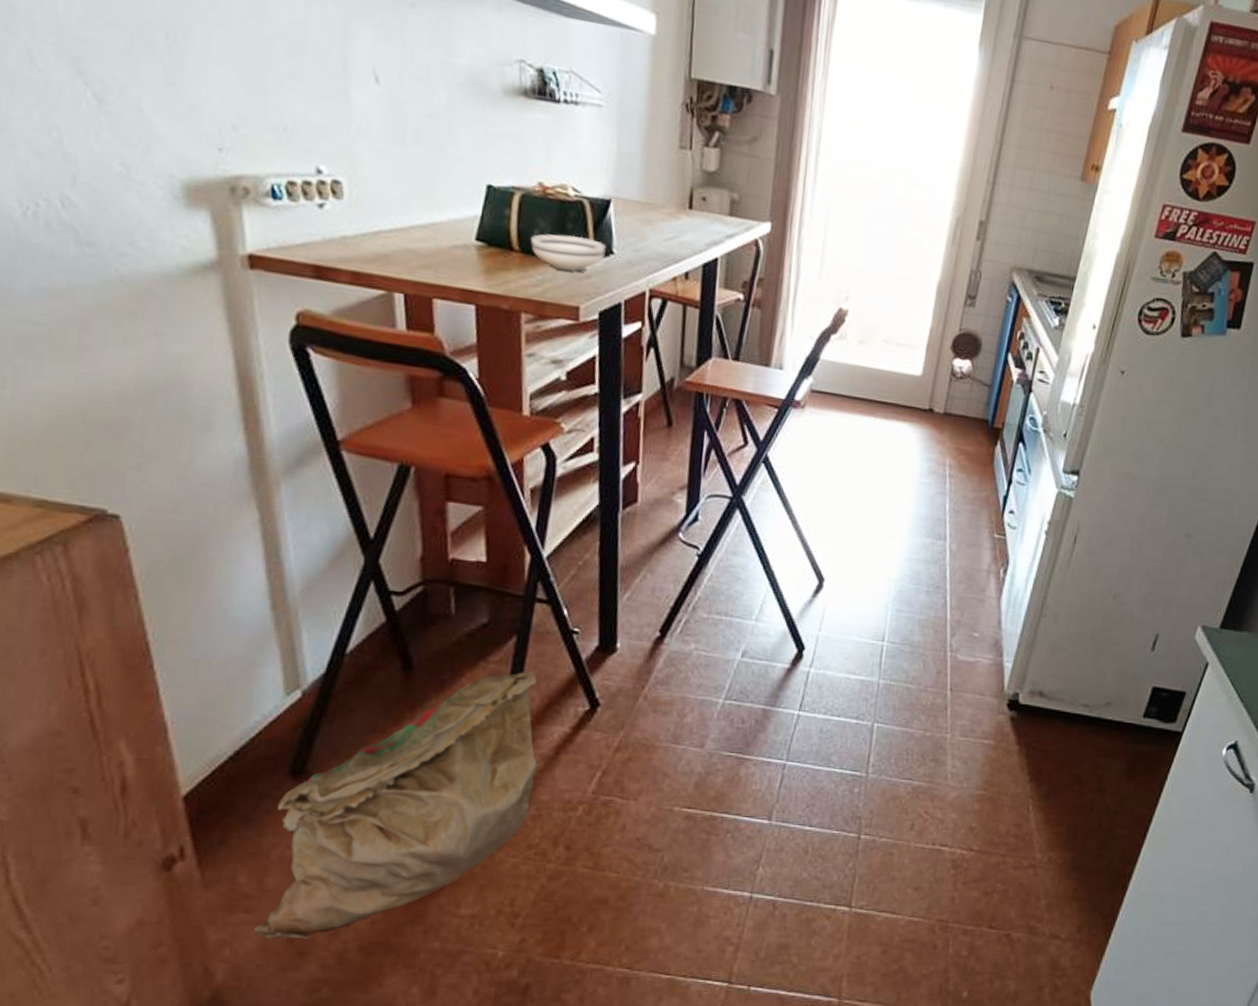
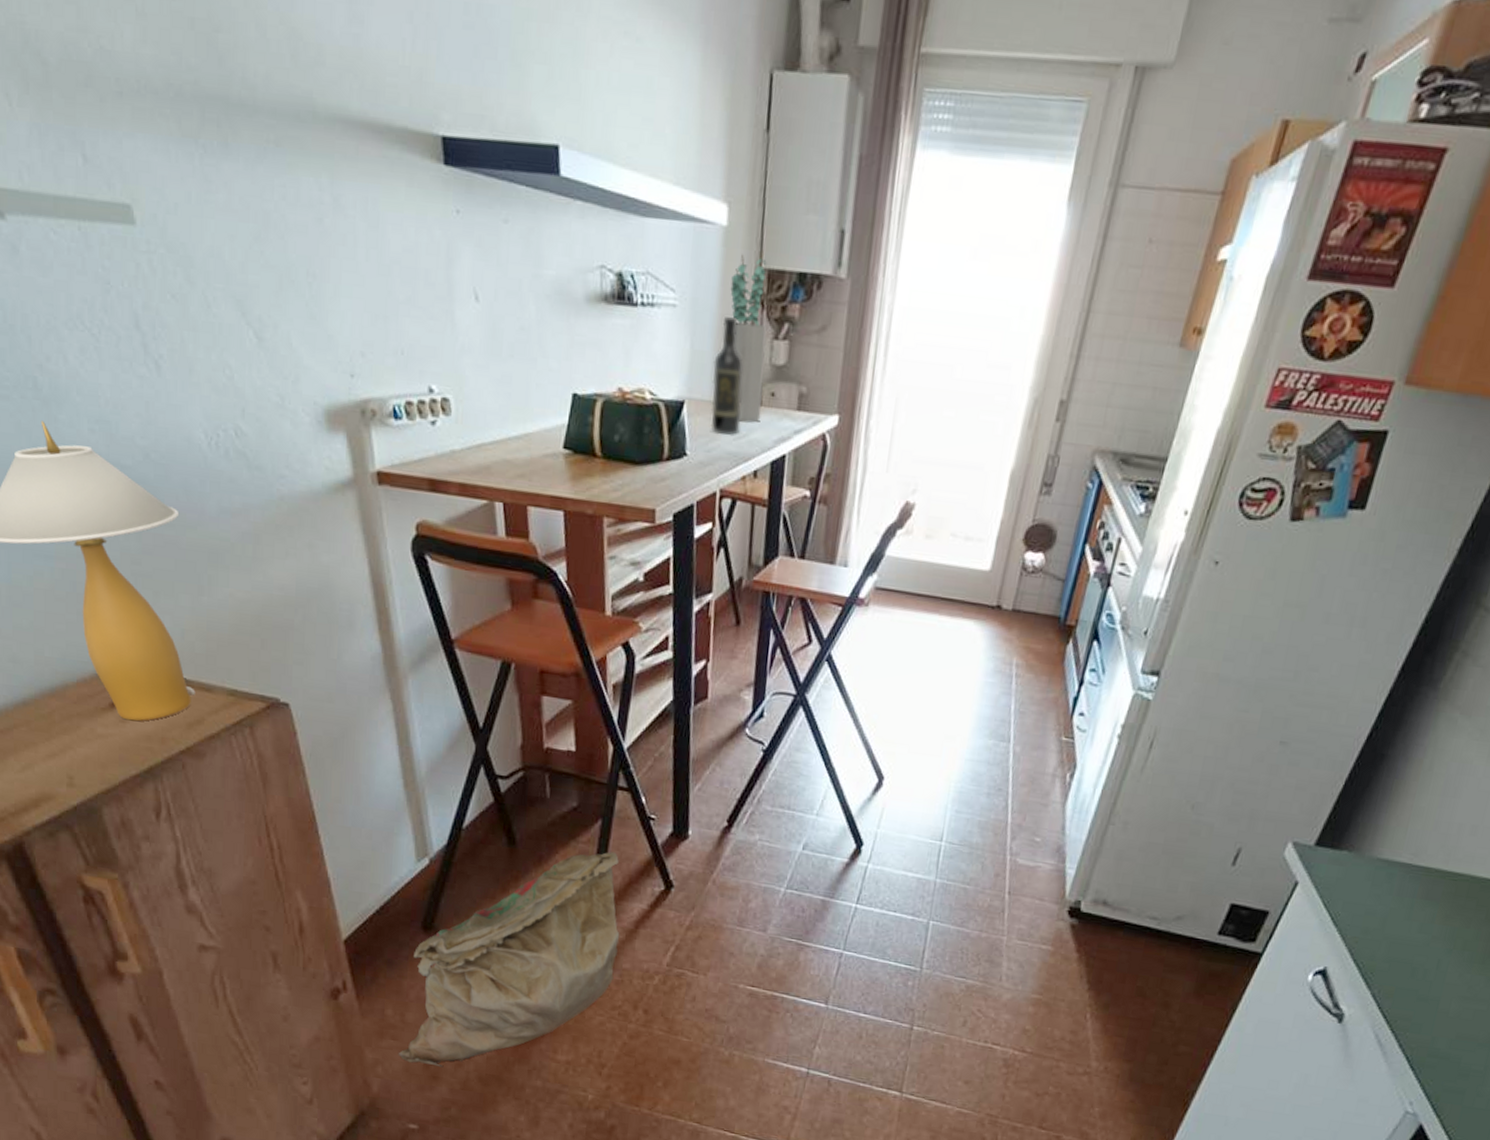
bowl: present [529,233,606,272] -> none [610,438,680,475]
wine bottle: none [639,121,674,237] -> present [710,317,744,436]
vase: none [659,61,697,226] -> present [730,250,767,423]

